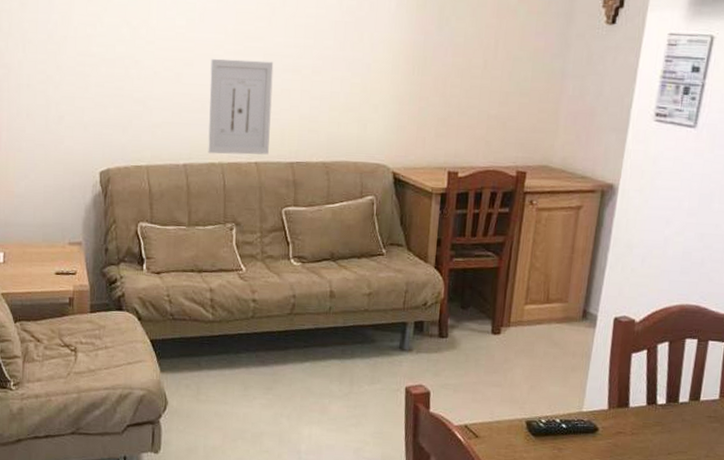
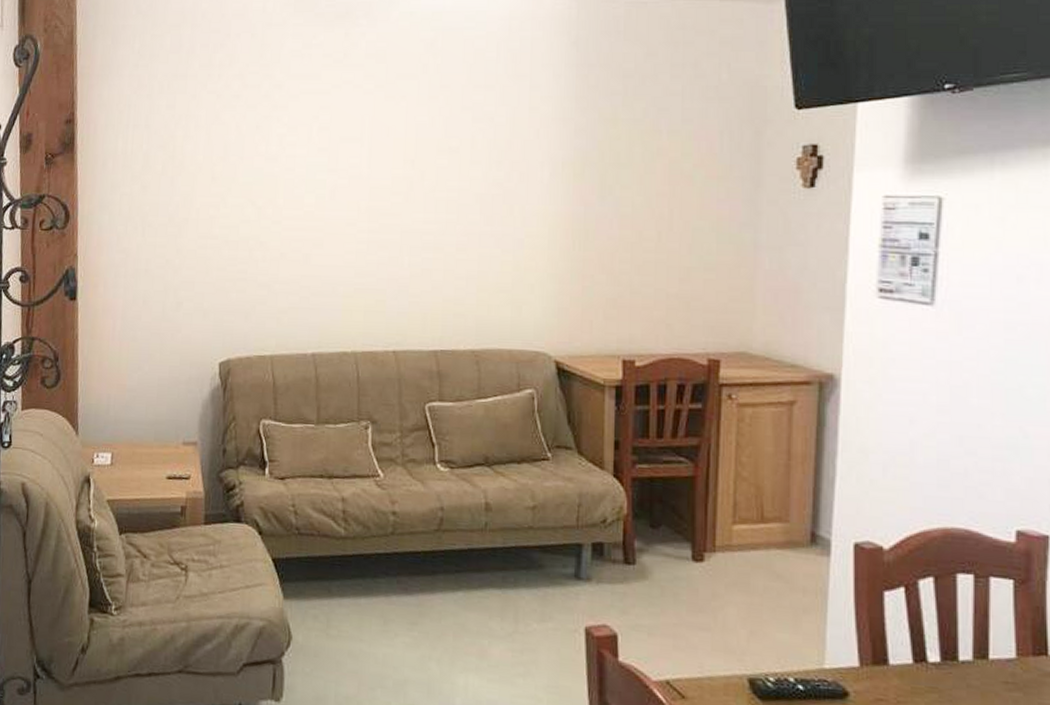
wall art: present [208,58,274,155] -> none [339,237,412,343]

